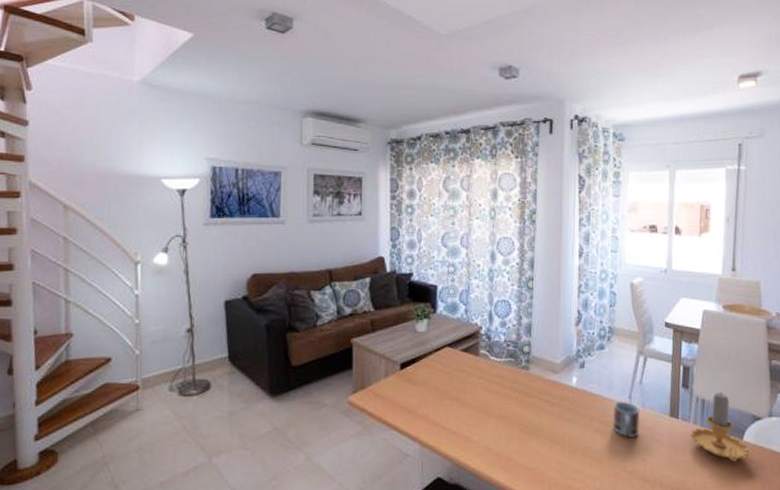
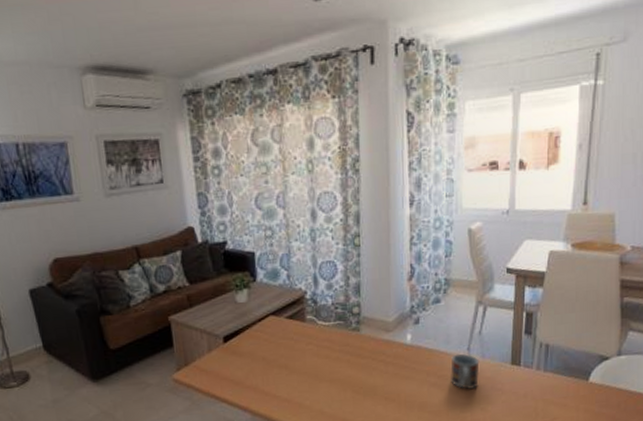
candle: present [690,392,750,462] -> none [533,335,595,403]

